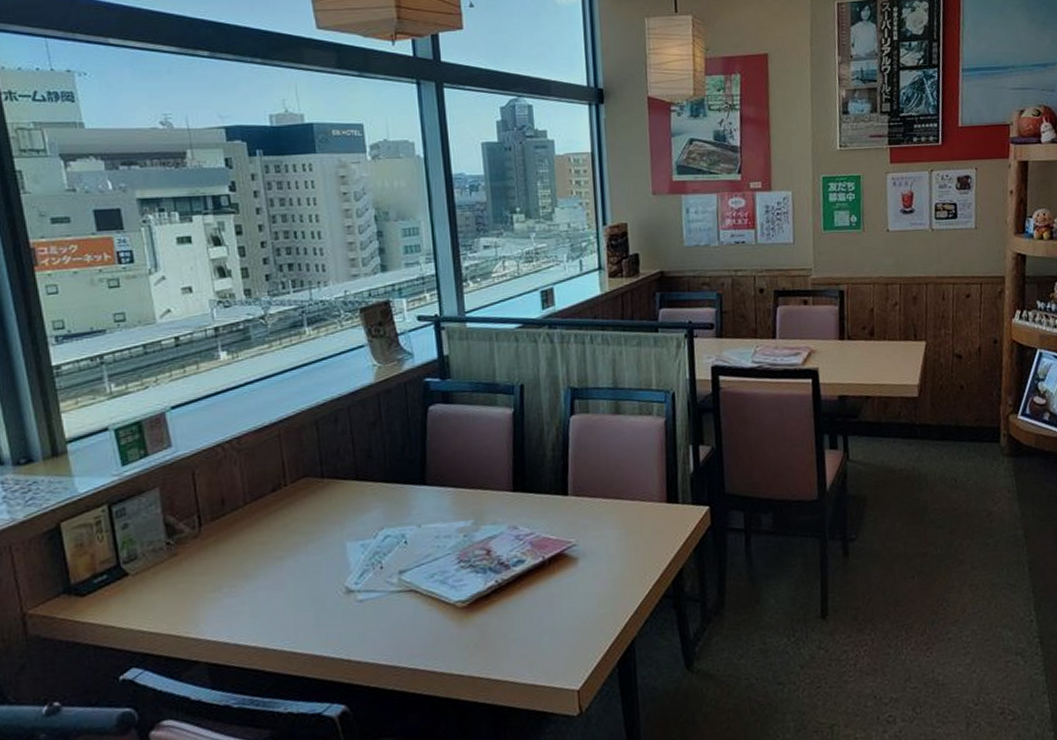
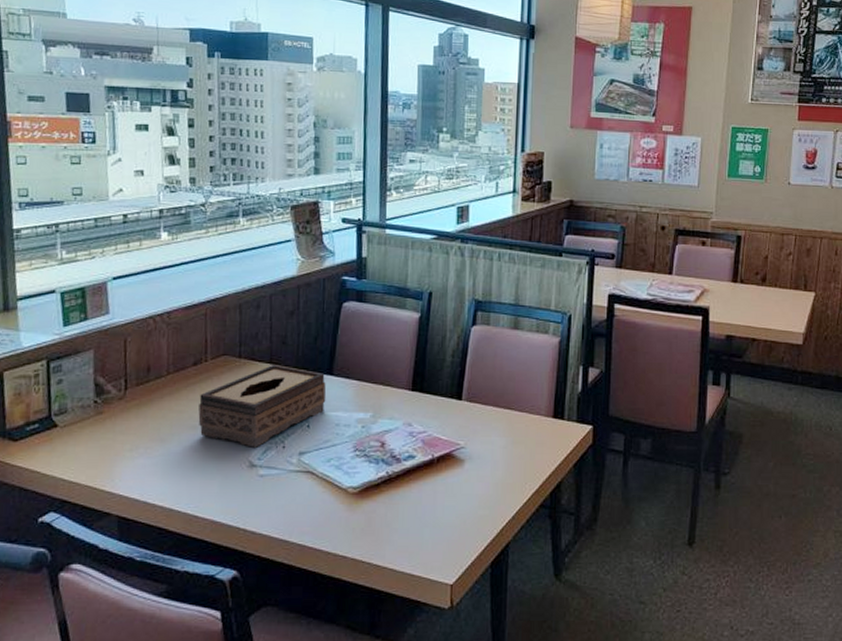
tissue box: none [283,480,422,572] -> present [198,365,326,447]

